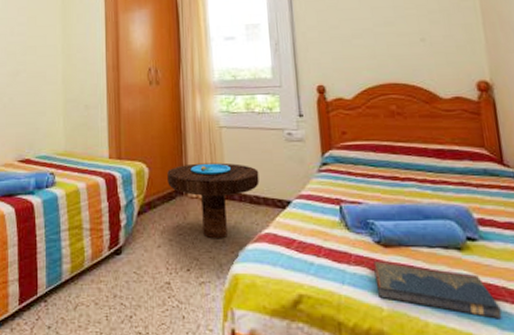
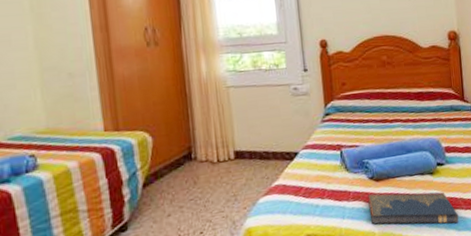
side table: present [167,162,260,239] -> none [173,122,269,199]

